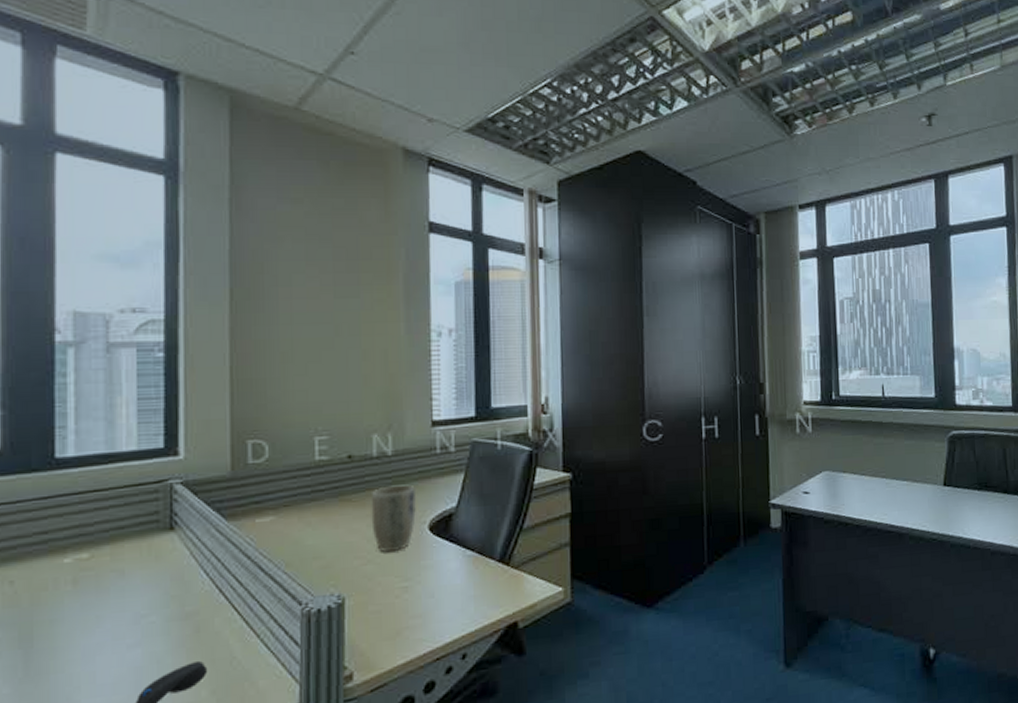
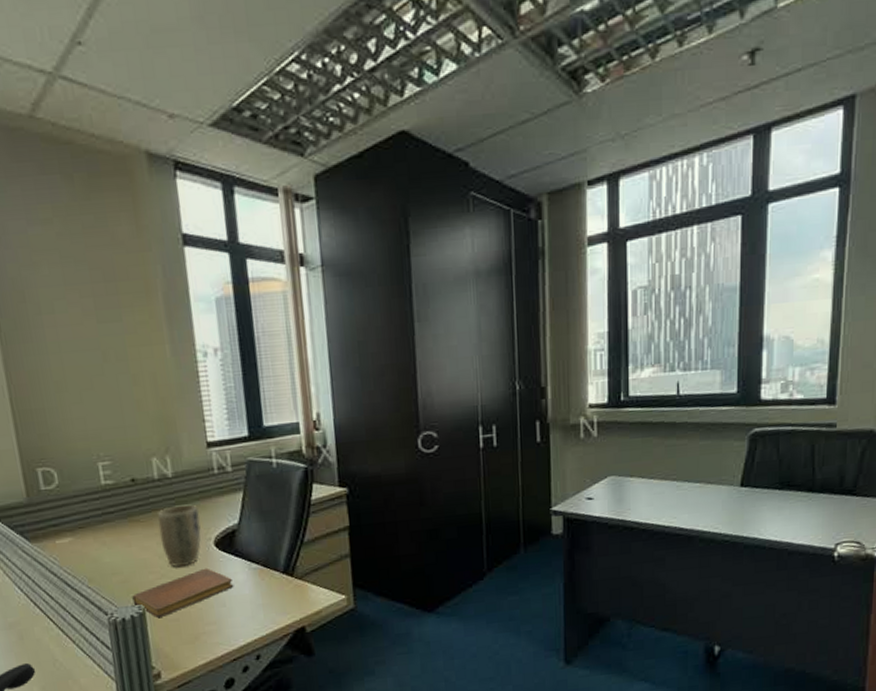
notebook: none [332,554,445,610] -> present [132,568,234,619]

